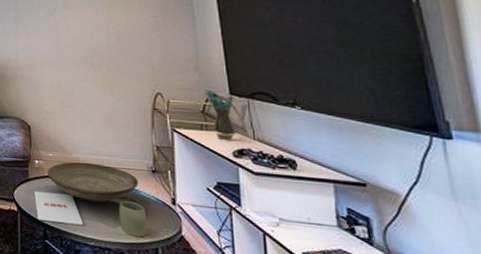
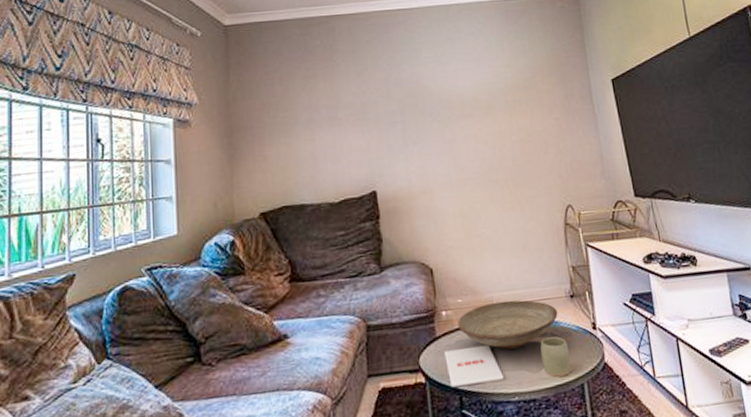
vase: present [205,89,236,141] -> none [612,194,644,248]

